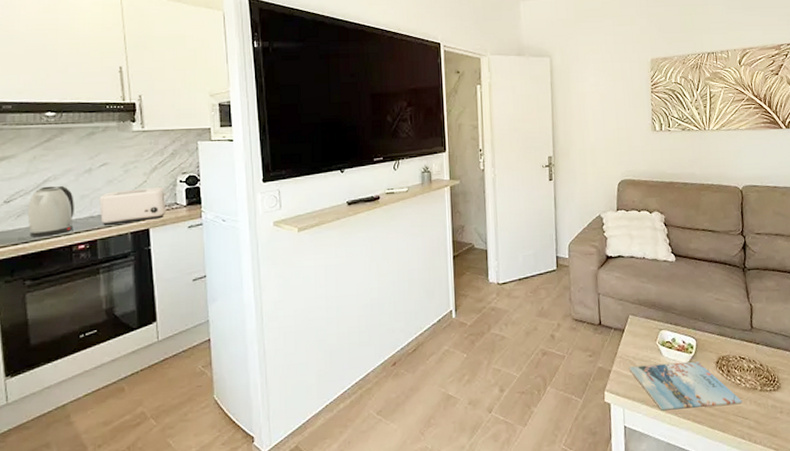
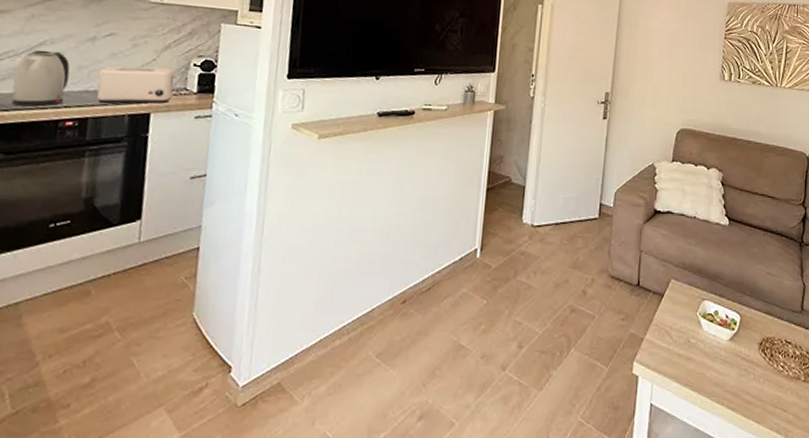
magazine: present [629,361,742,411] -> none [664,337,782,393]

